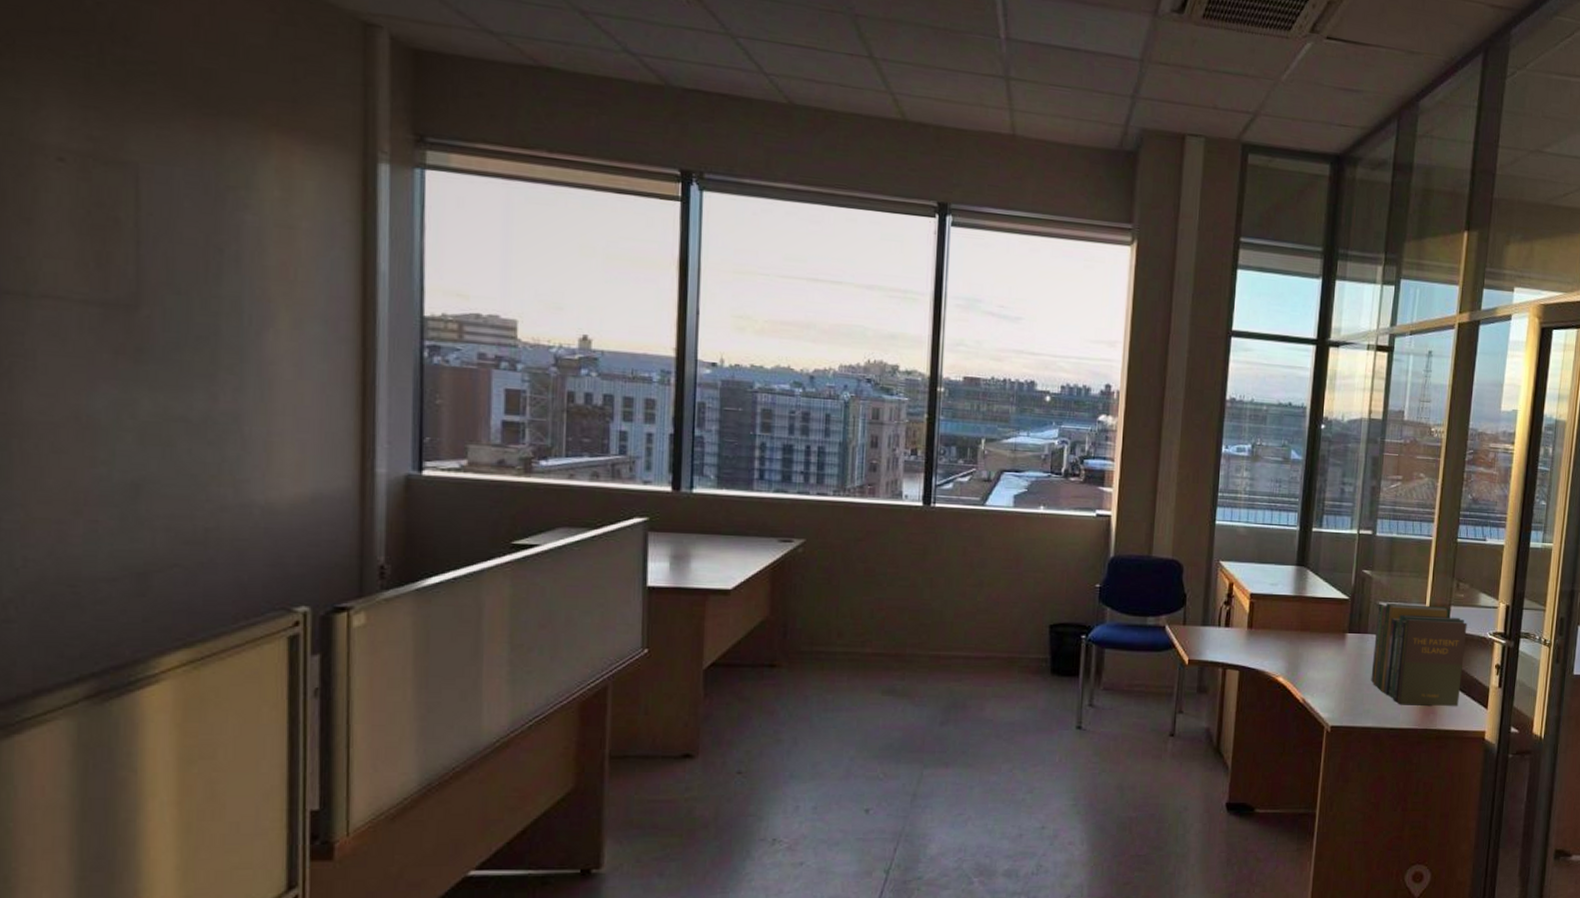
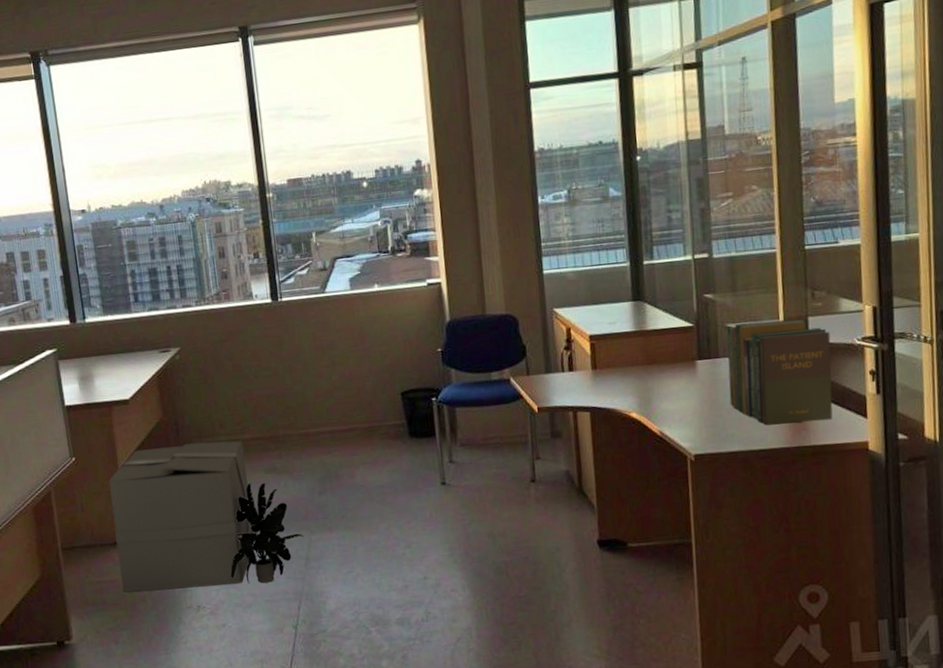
cardboard box: none [681,650,863,818] -> present [108,441,255,593]
potted plant: none [820,704,915,819] -> present [230,482,304,584]

